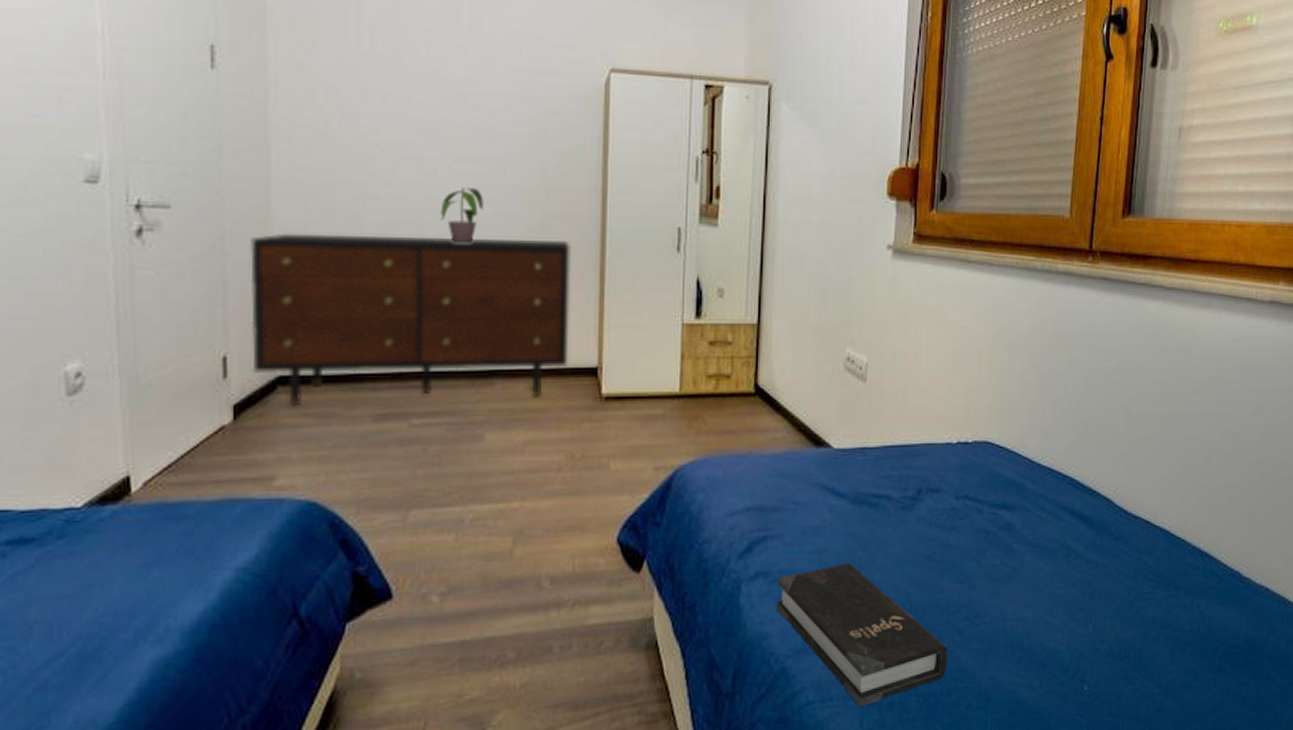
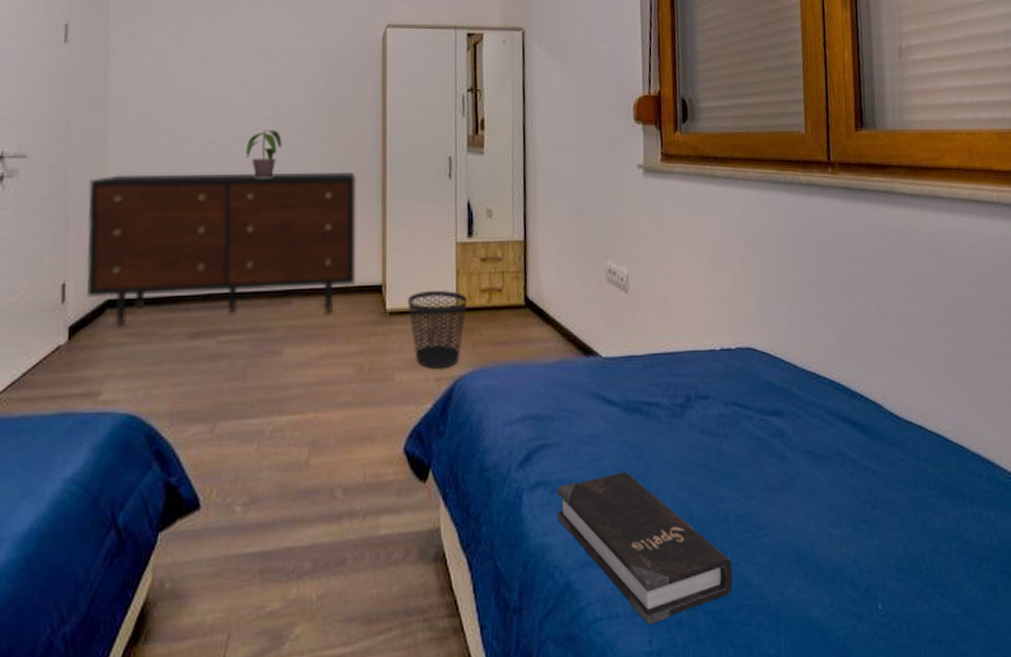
wastebasket: none [625,374,692,457] -> present [407,290,468,369]

